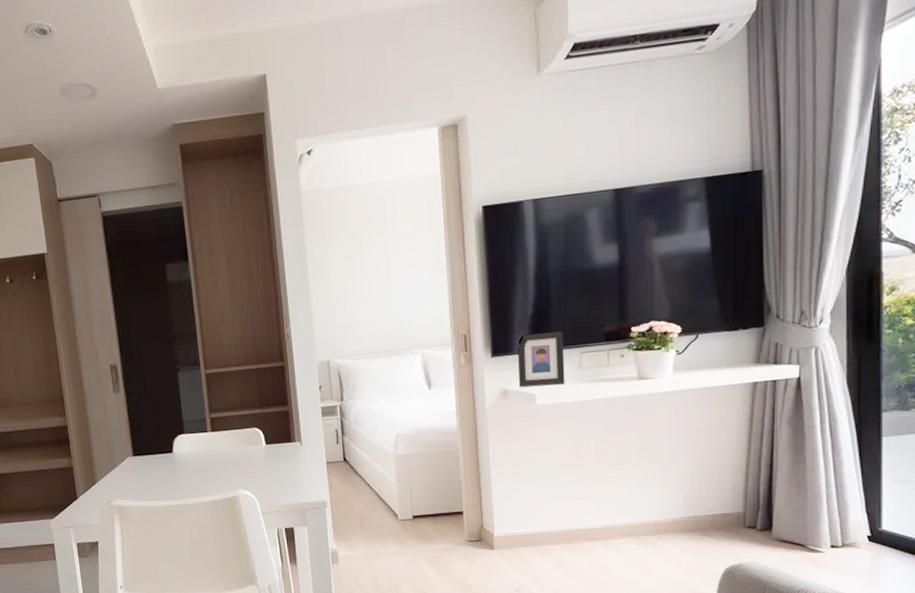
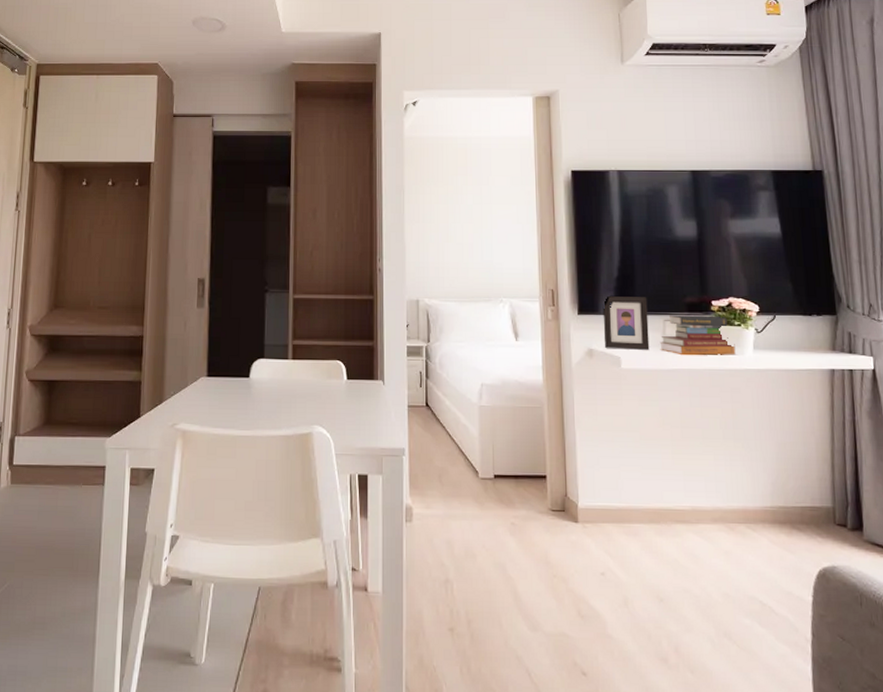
books: none [575,342,654,385] -> present [659,315,736,355]

